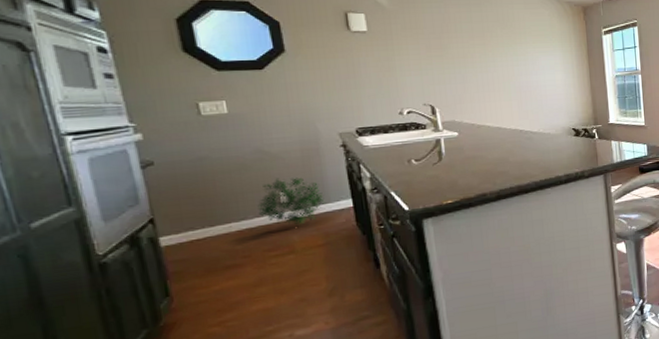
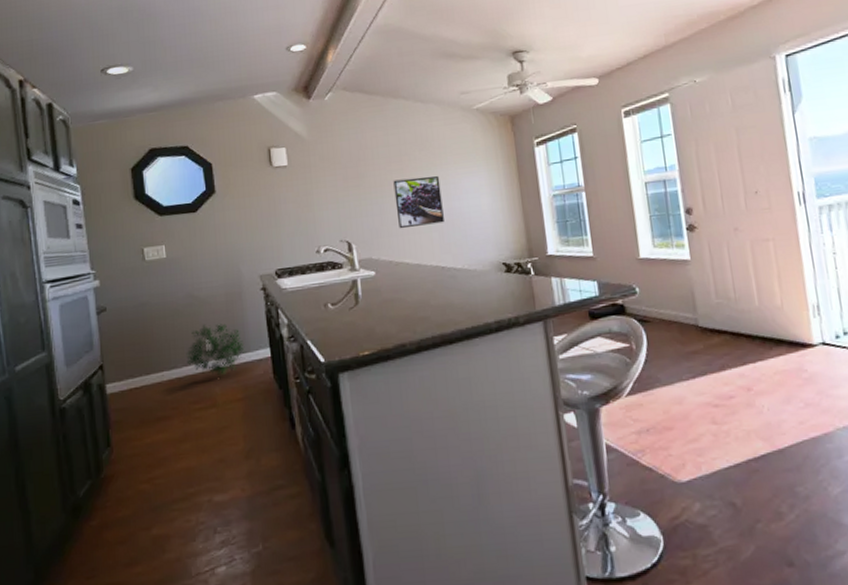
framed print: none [476,52,523,97] -> present [393,176,444,229]

